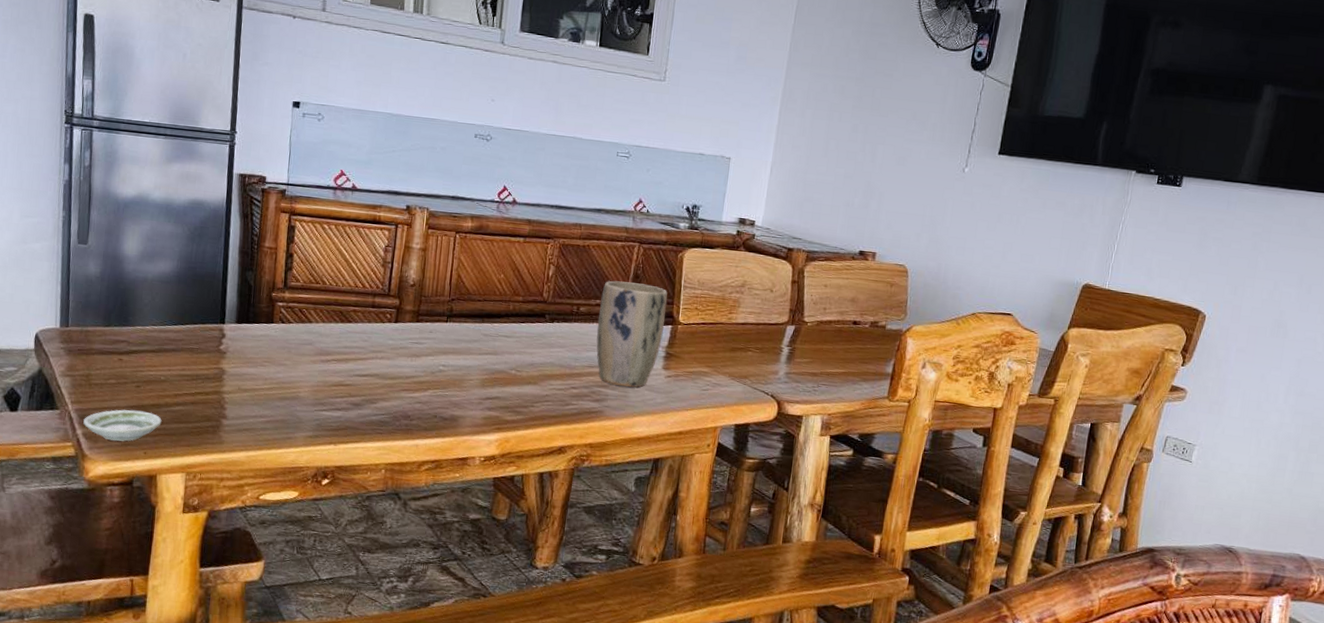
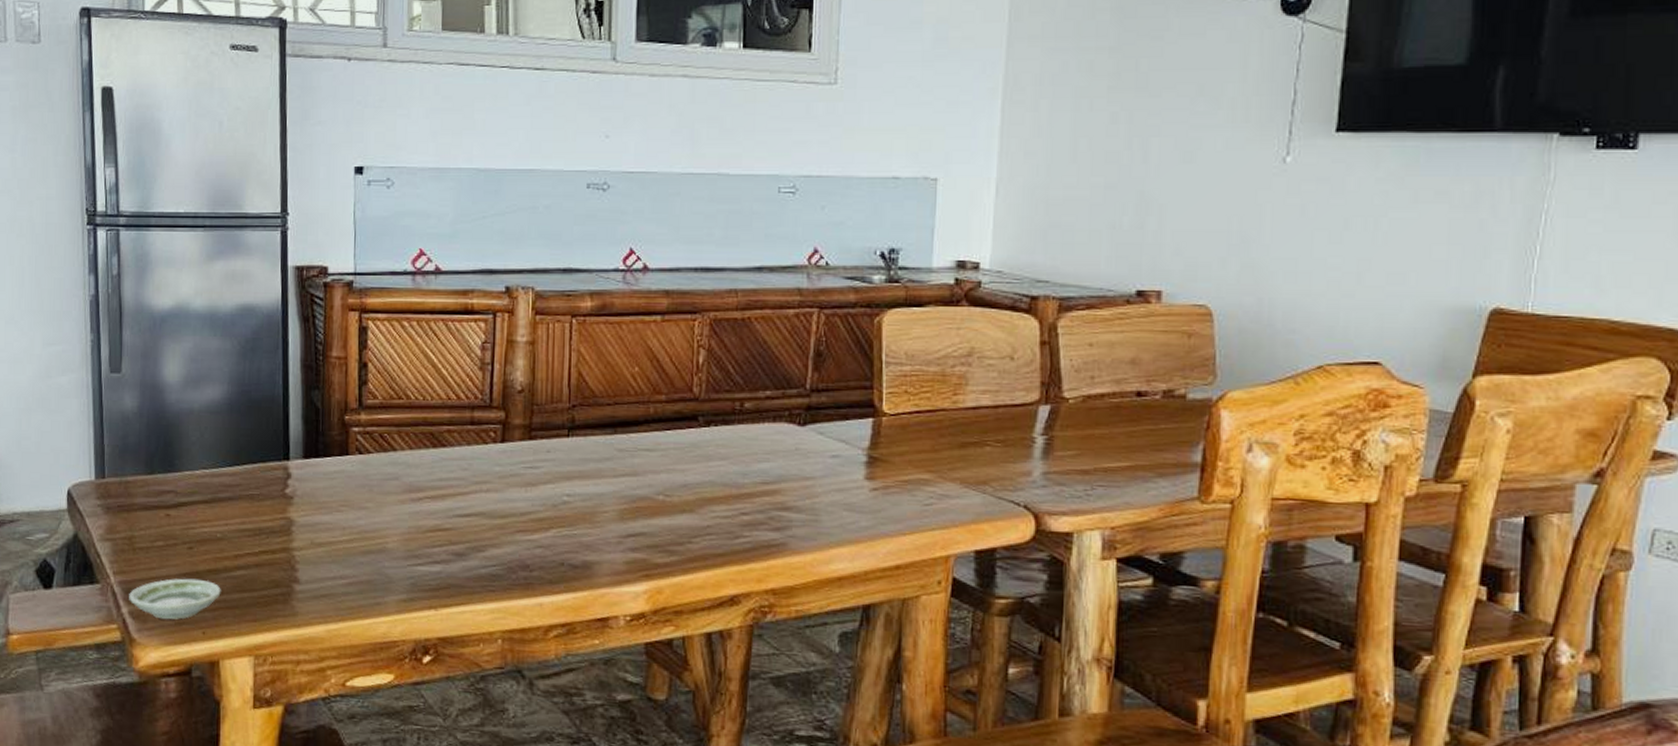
plant pot: present [596,280,668,388] -> none [769,362,864,507]

